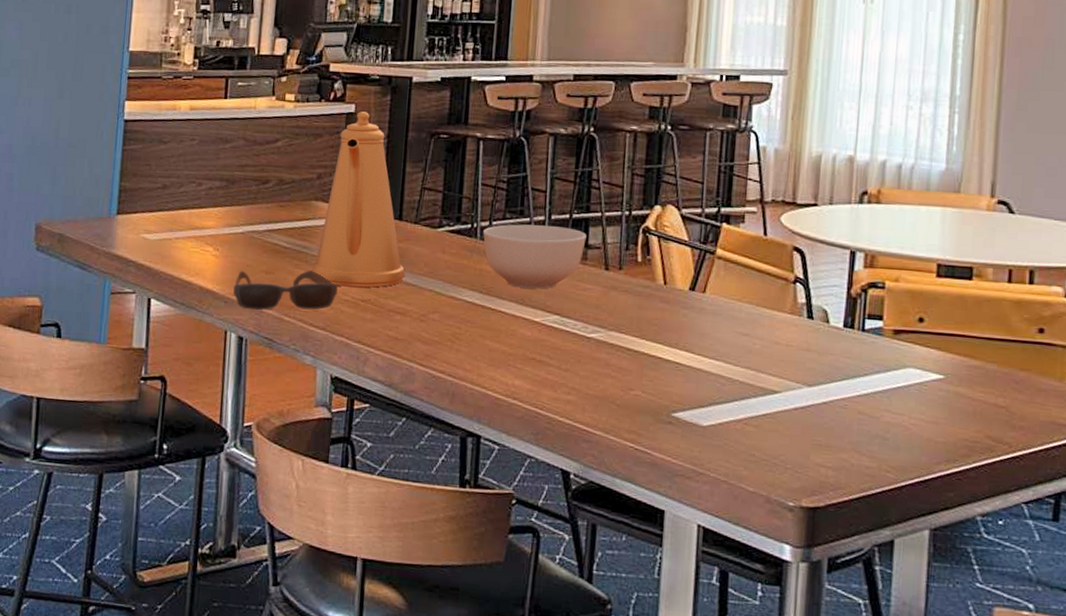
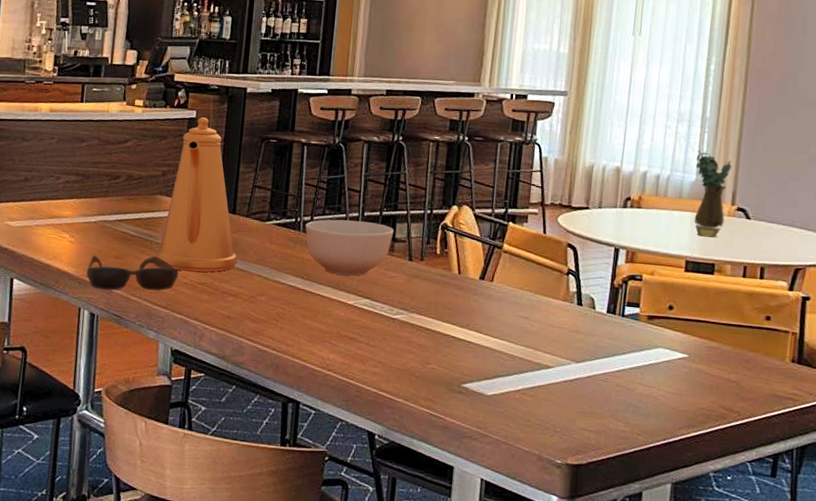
vase: none [945,134,989,236] -> present [694,150,731,238]

